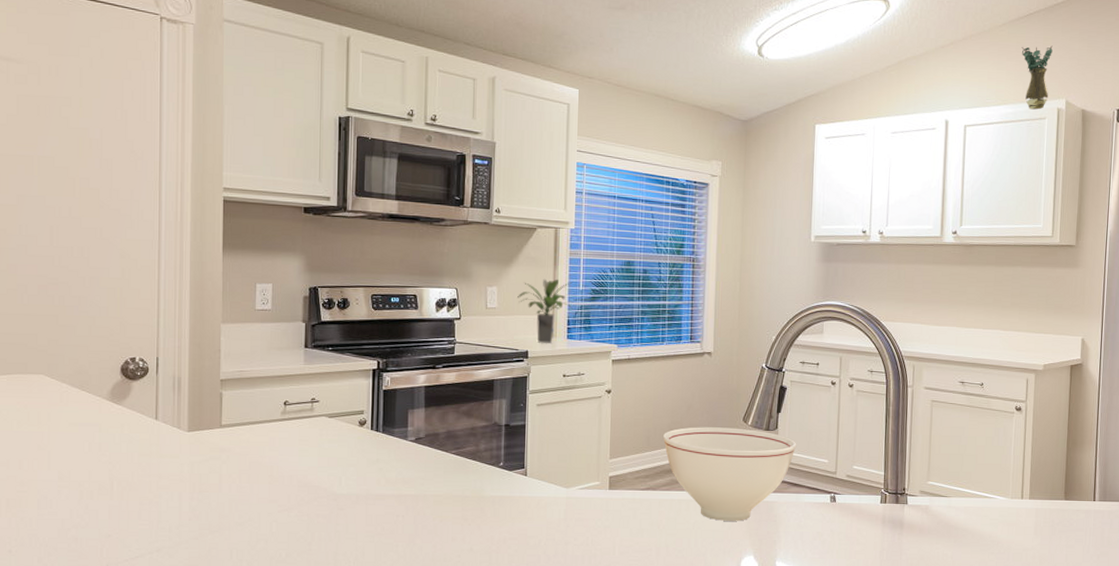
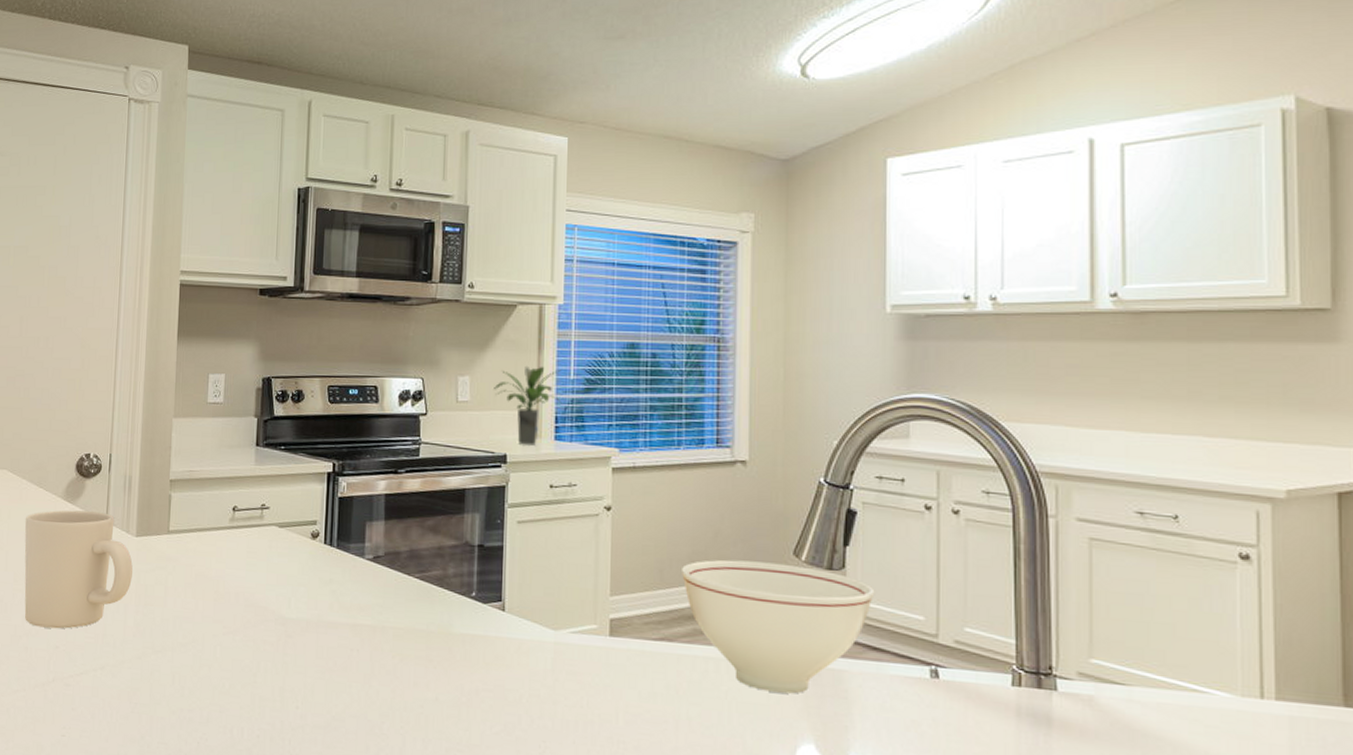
mug: none [67,410,185,519] -> present [24,510,133,629]
vase: present [1021,45,1053,110] -> none [1211,21,1266,114]

